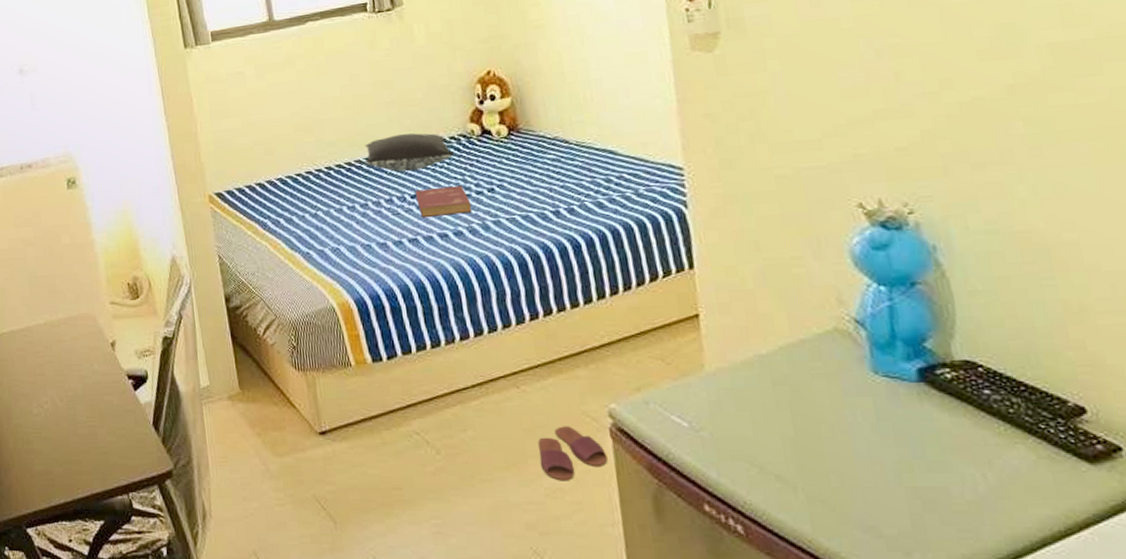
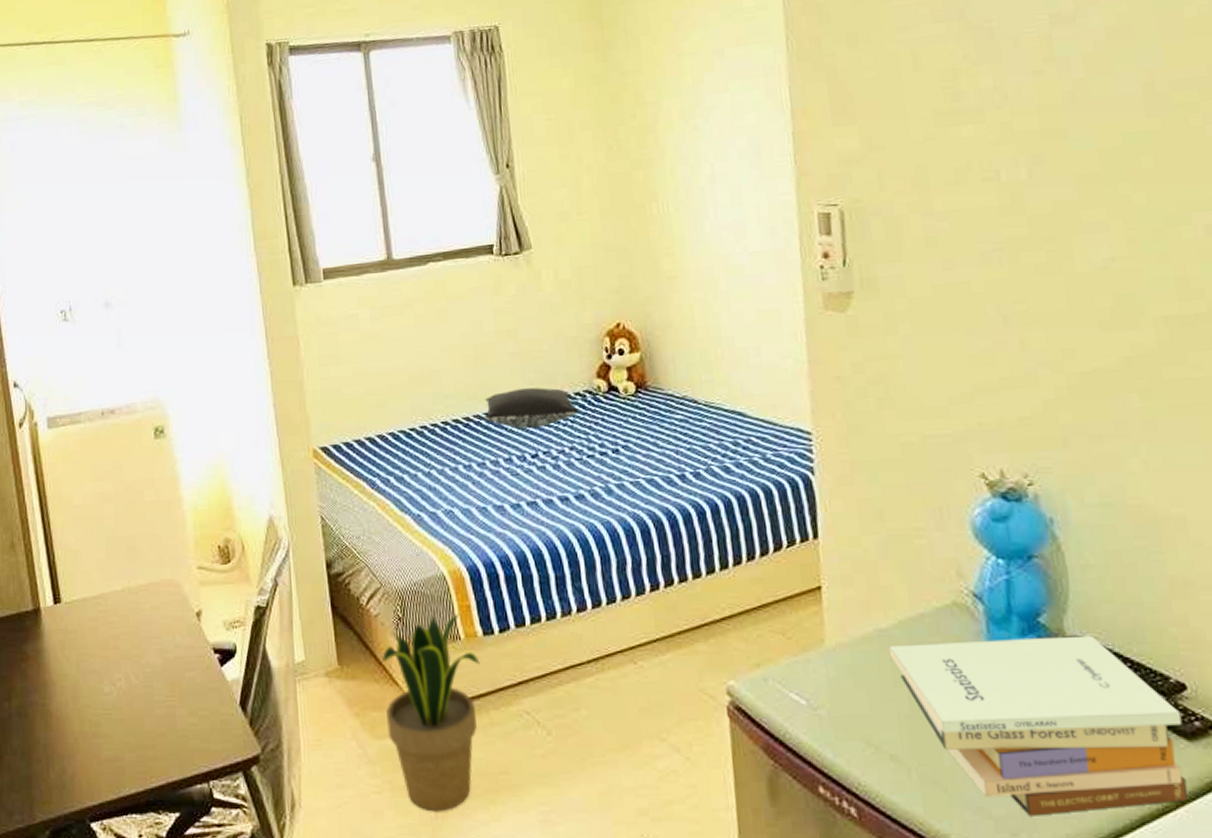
potted plant: none [279,342,371,523] -> present [381,614,480,812]
book: present [415,185,472,217] -> none [536,445,595,479]
slippers: present [538,426,608,481] -> none [654,704,724,763]
books: none [769,359,1093,536] -> present [888,635,1189,816]

